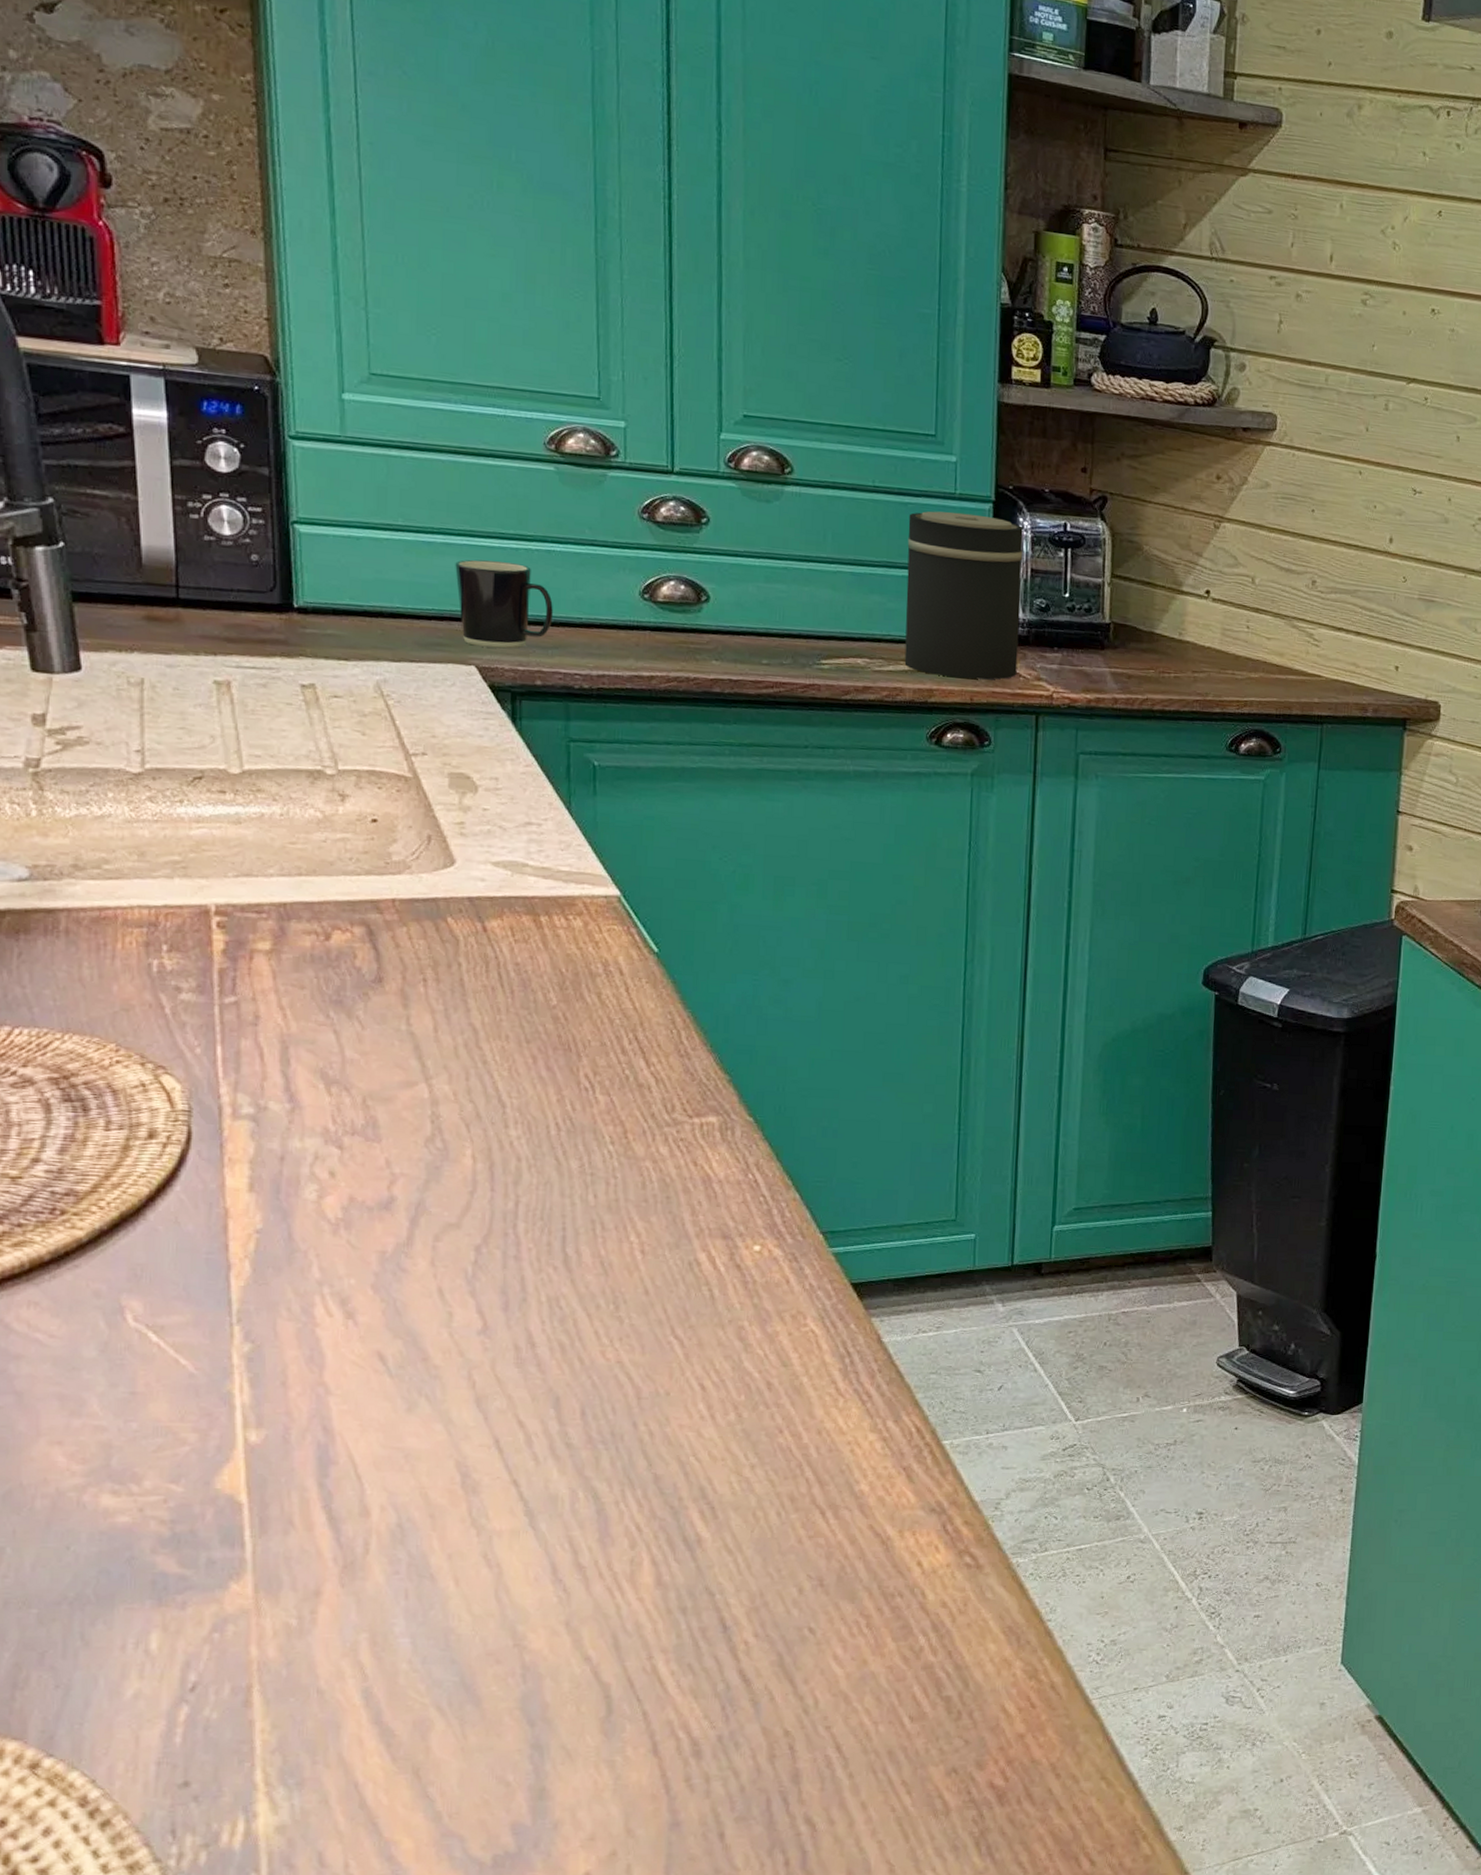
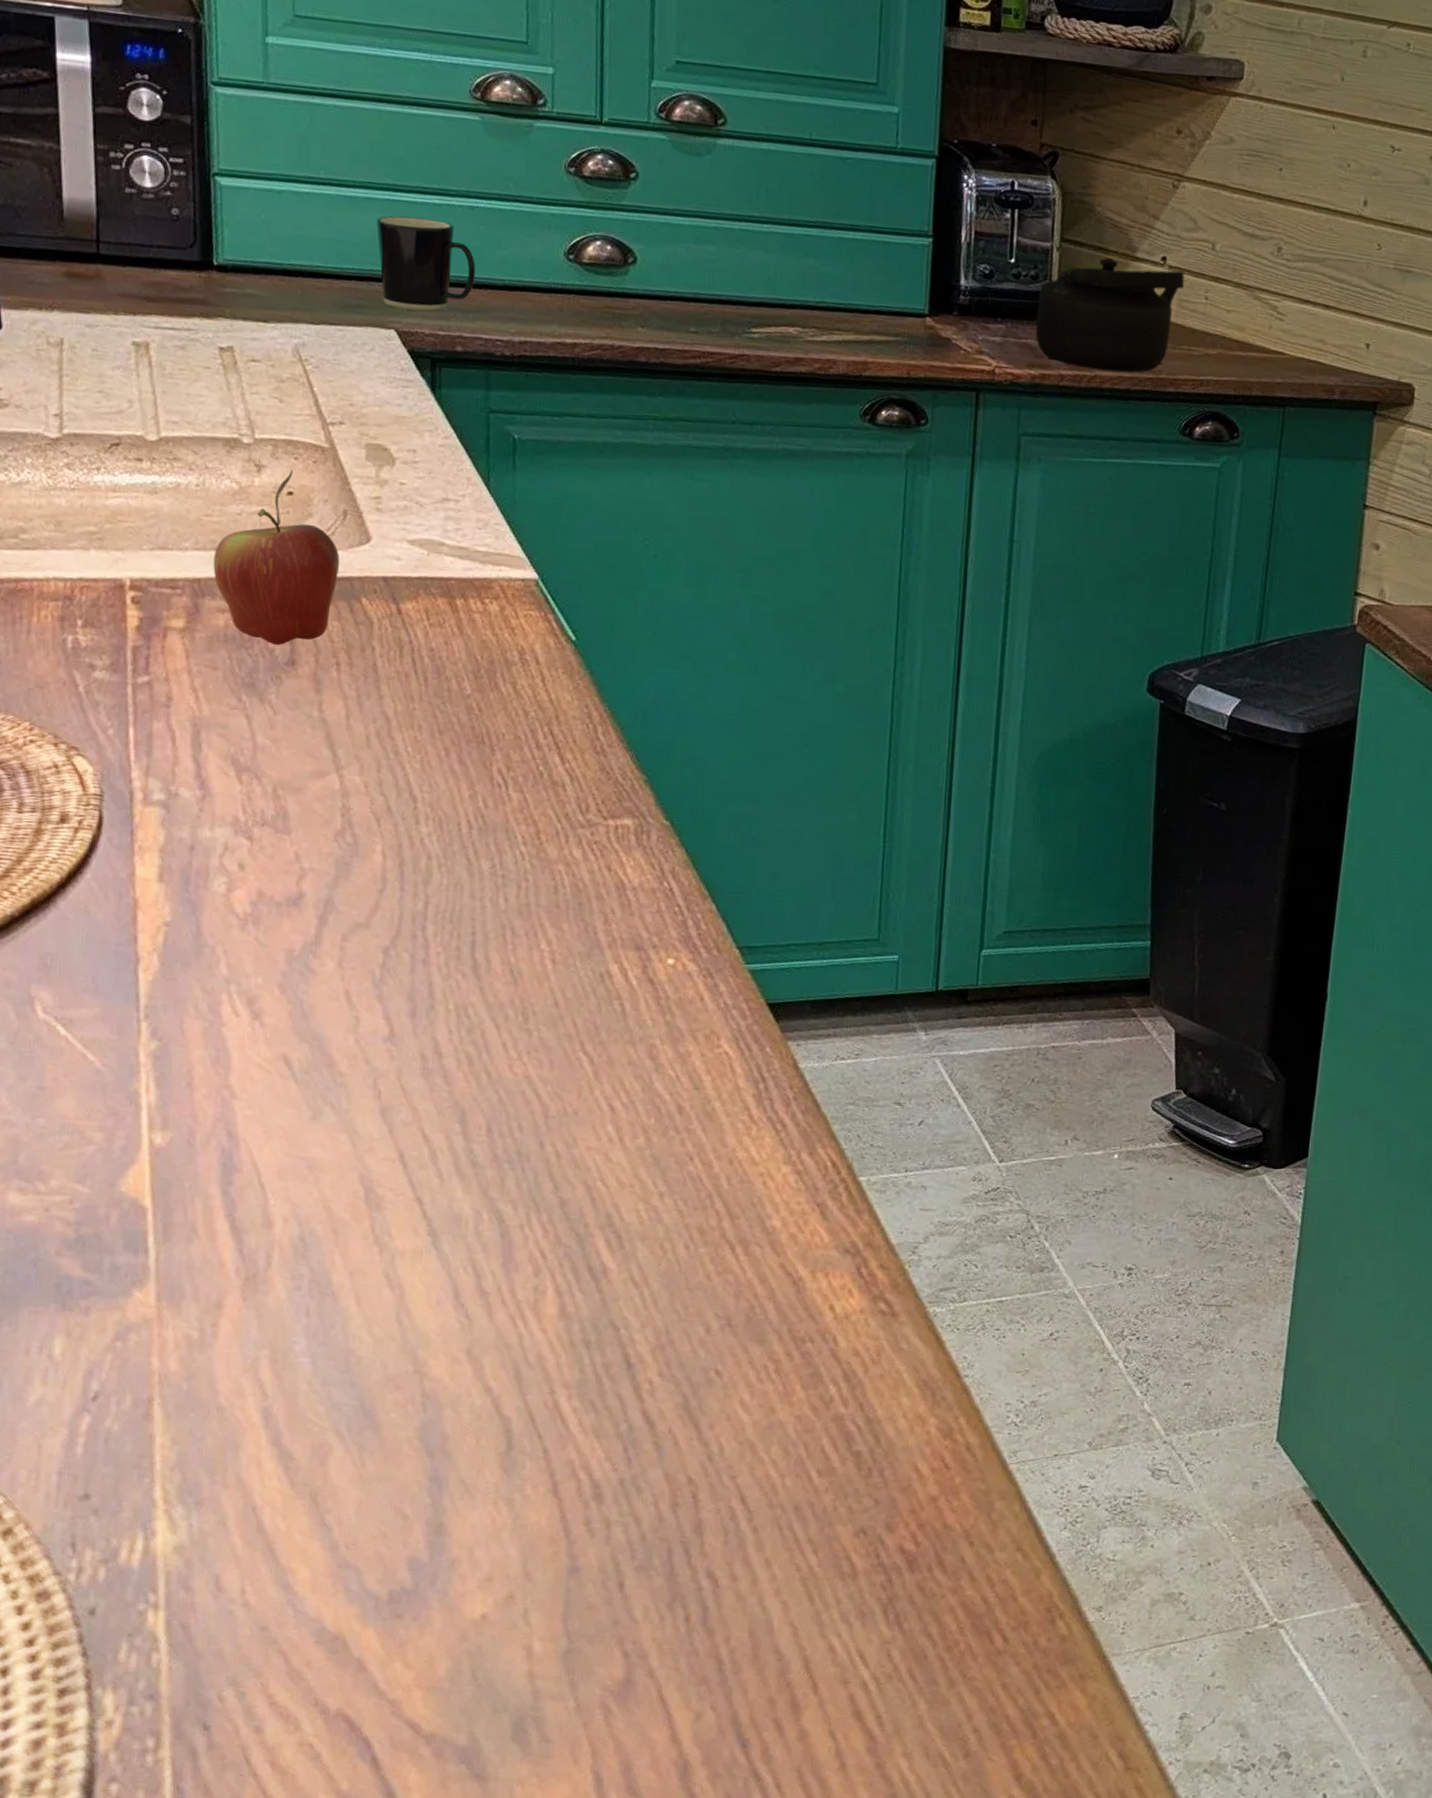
fruit: none [298,798,425,964] -> present [213,469,340,645]
cylinder: present [904,511,1023,680] -> none [838,166,968,353]
kettle: none [1089,591,1227,696] -> present [1035,257,1185,373]

